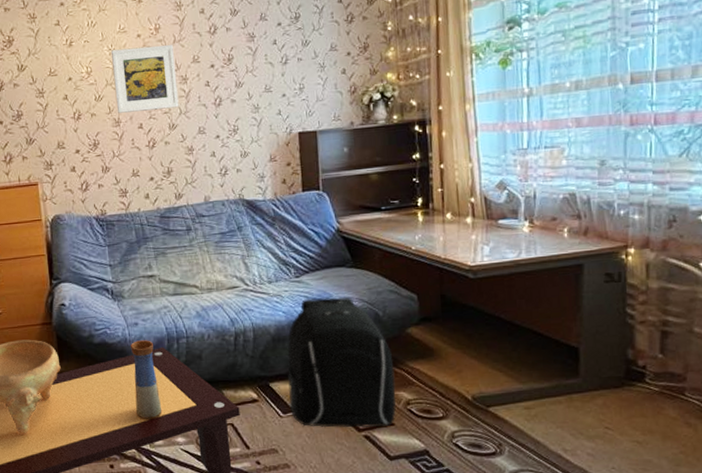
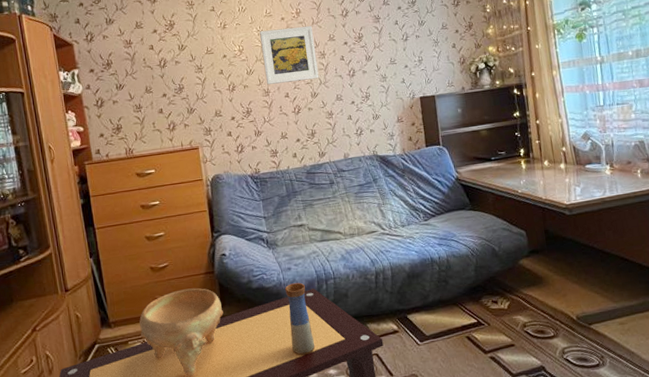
backpack: present [288,297,397,428] -> none [421,236,516,353]

